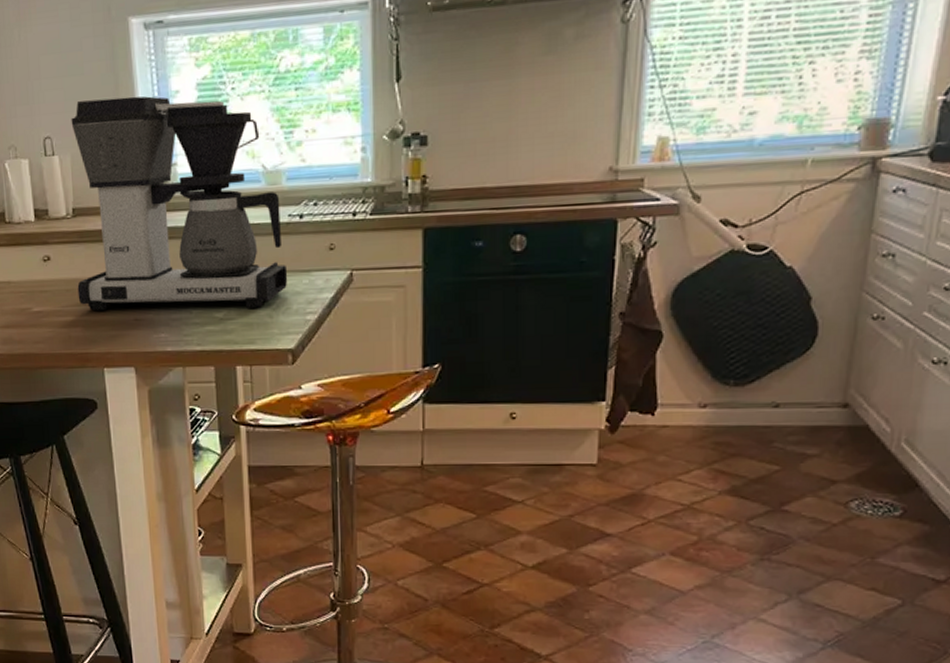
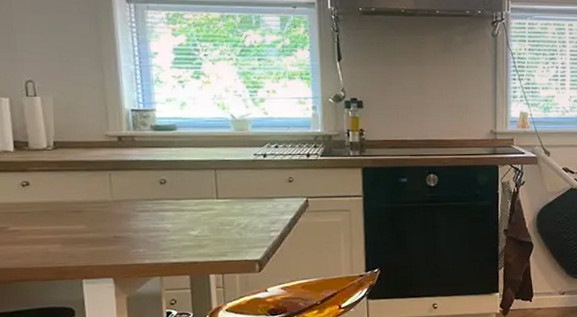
coffee maker: present [71,96,288,311] -> none [54,53,255,230]

